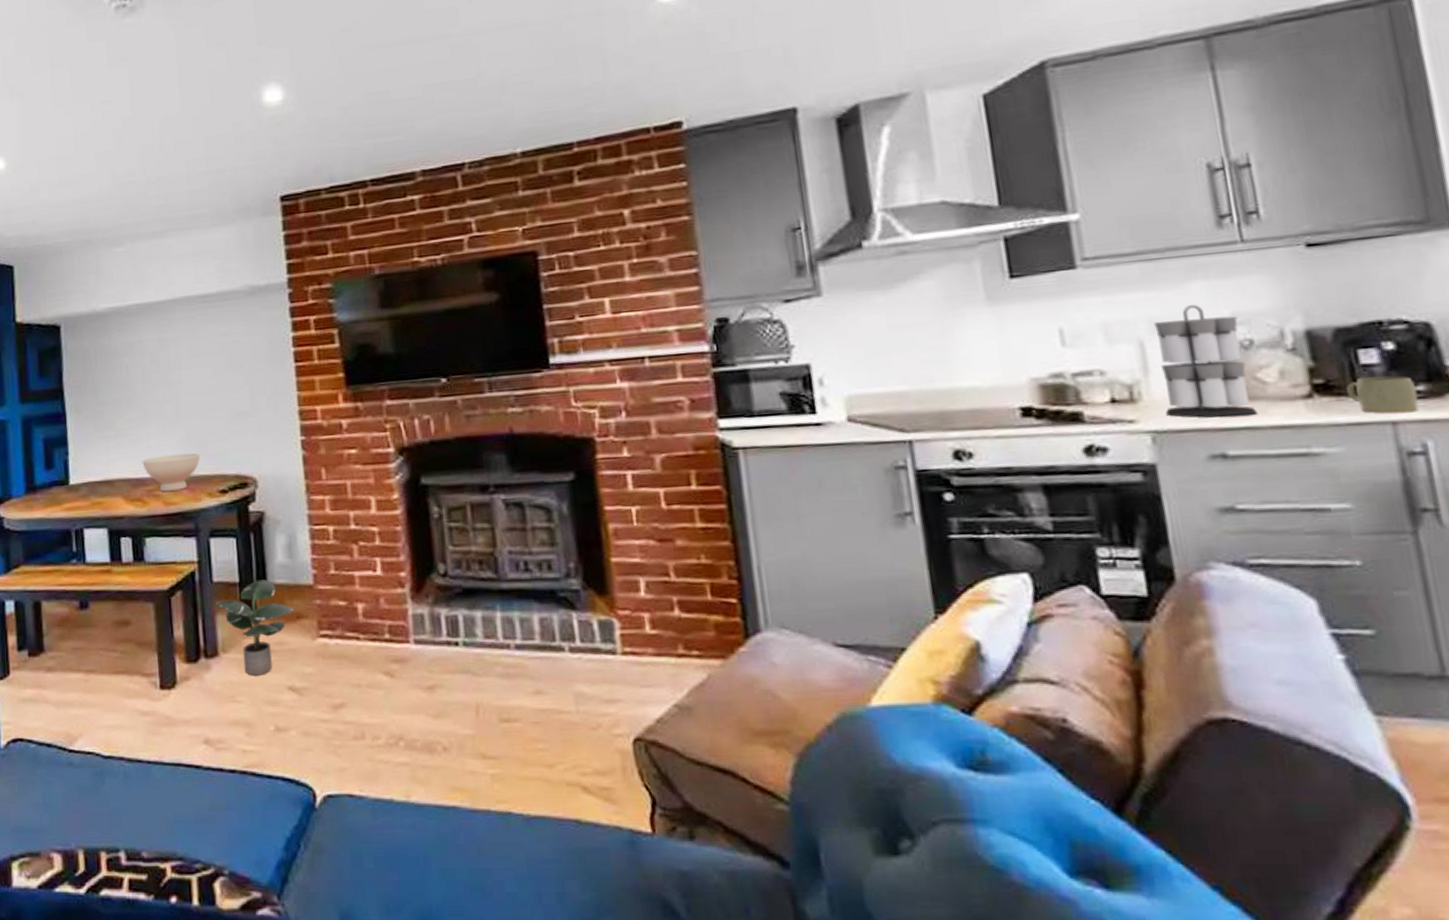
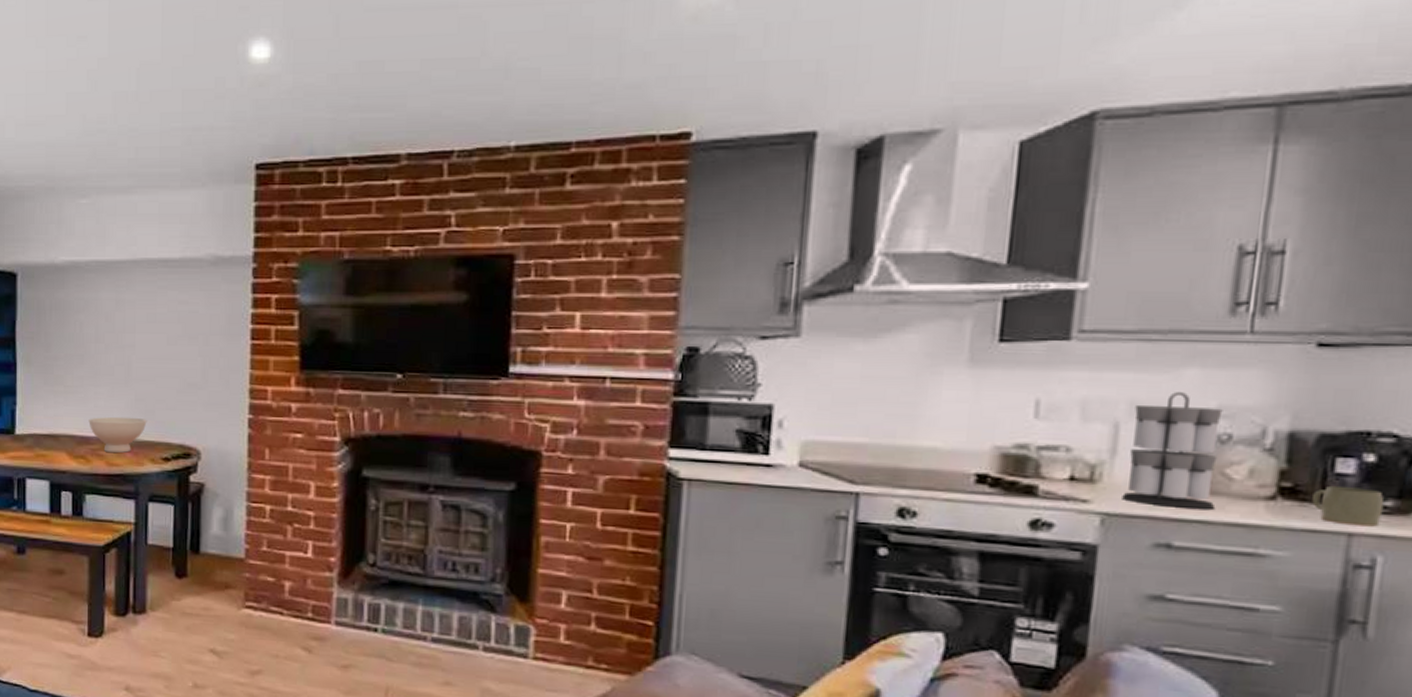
potted plant: present [216,579,293,676] -> none [149,547,222,636]

